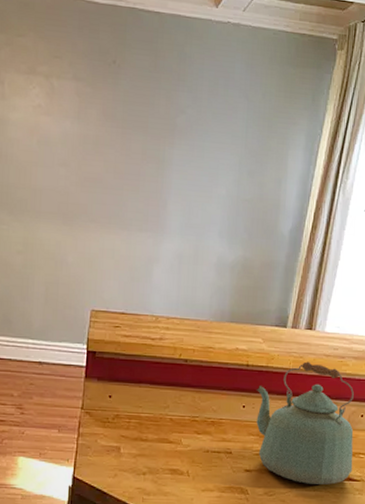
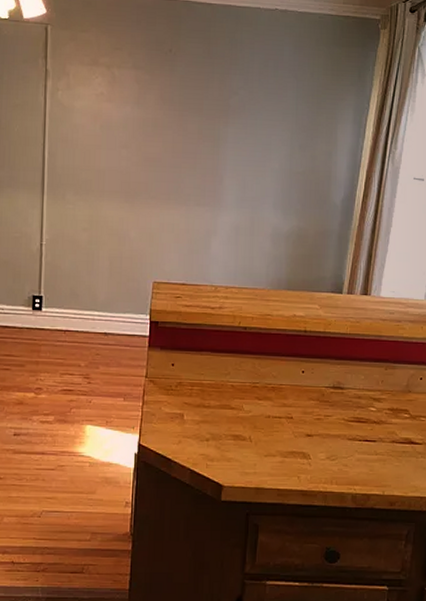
kettle: present [256,361,354,485] -> none [315,326,414,448]

